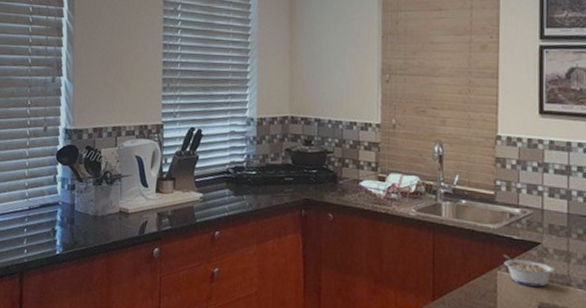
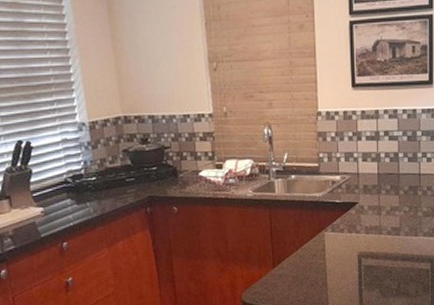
legume: present [503,254,556,287] -> none [328,217,370,240]

